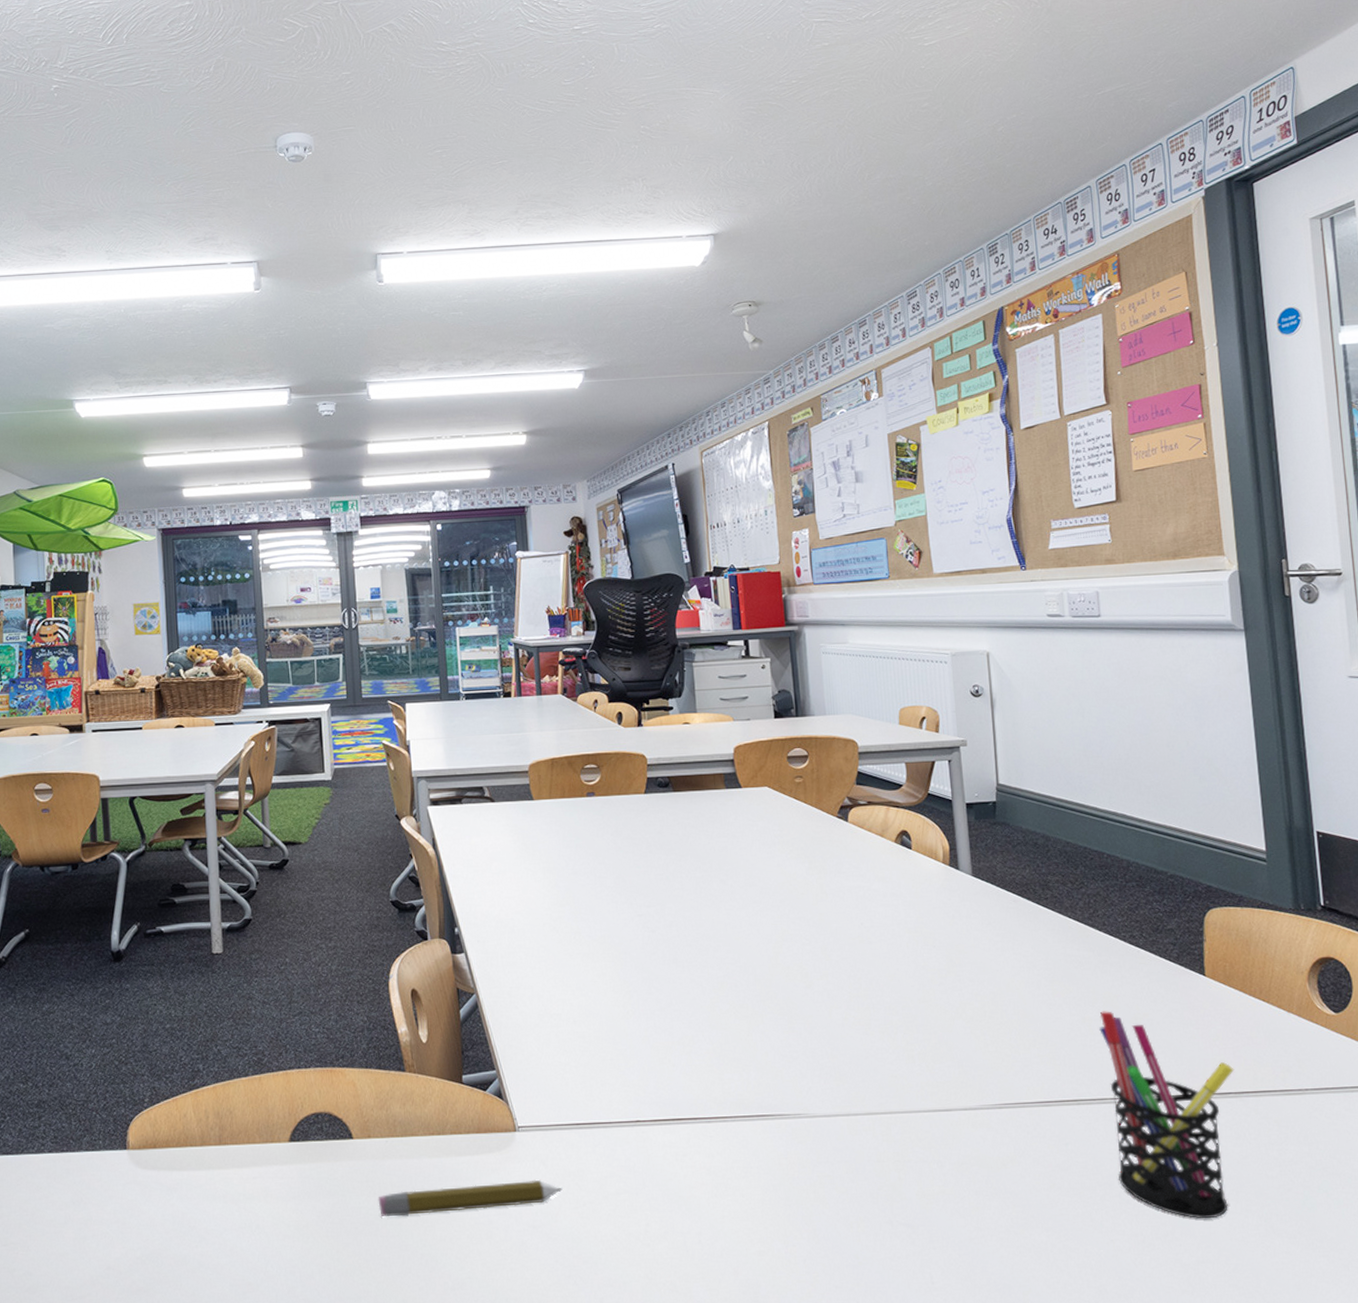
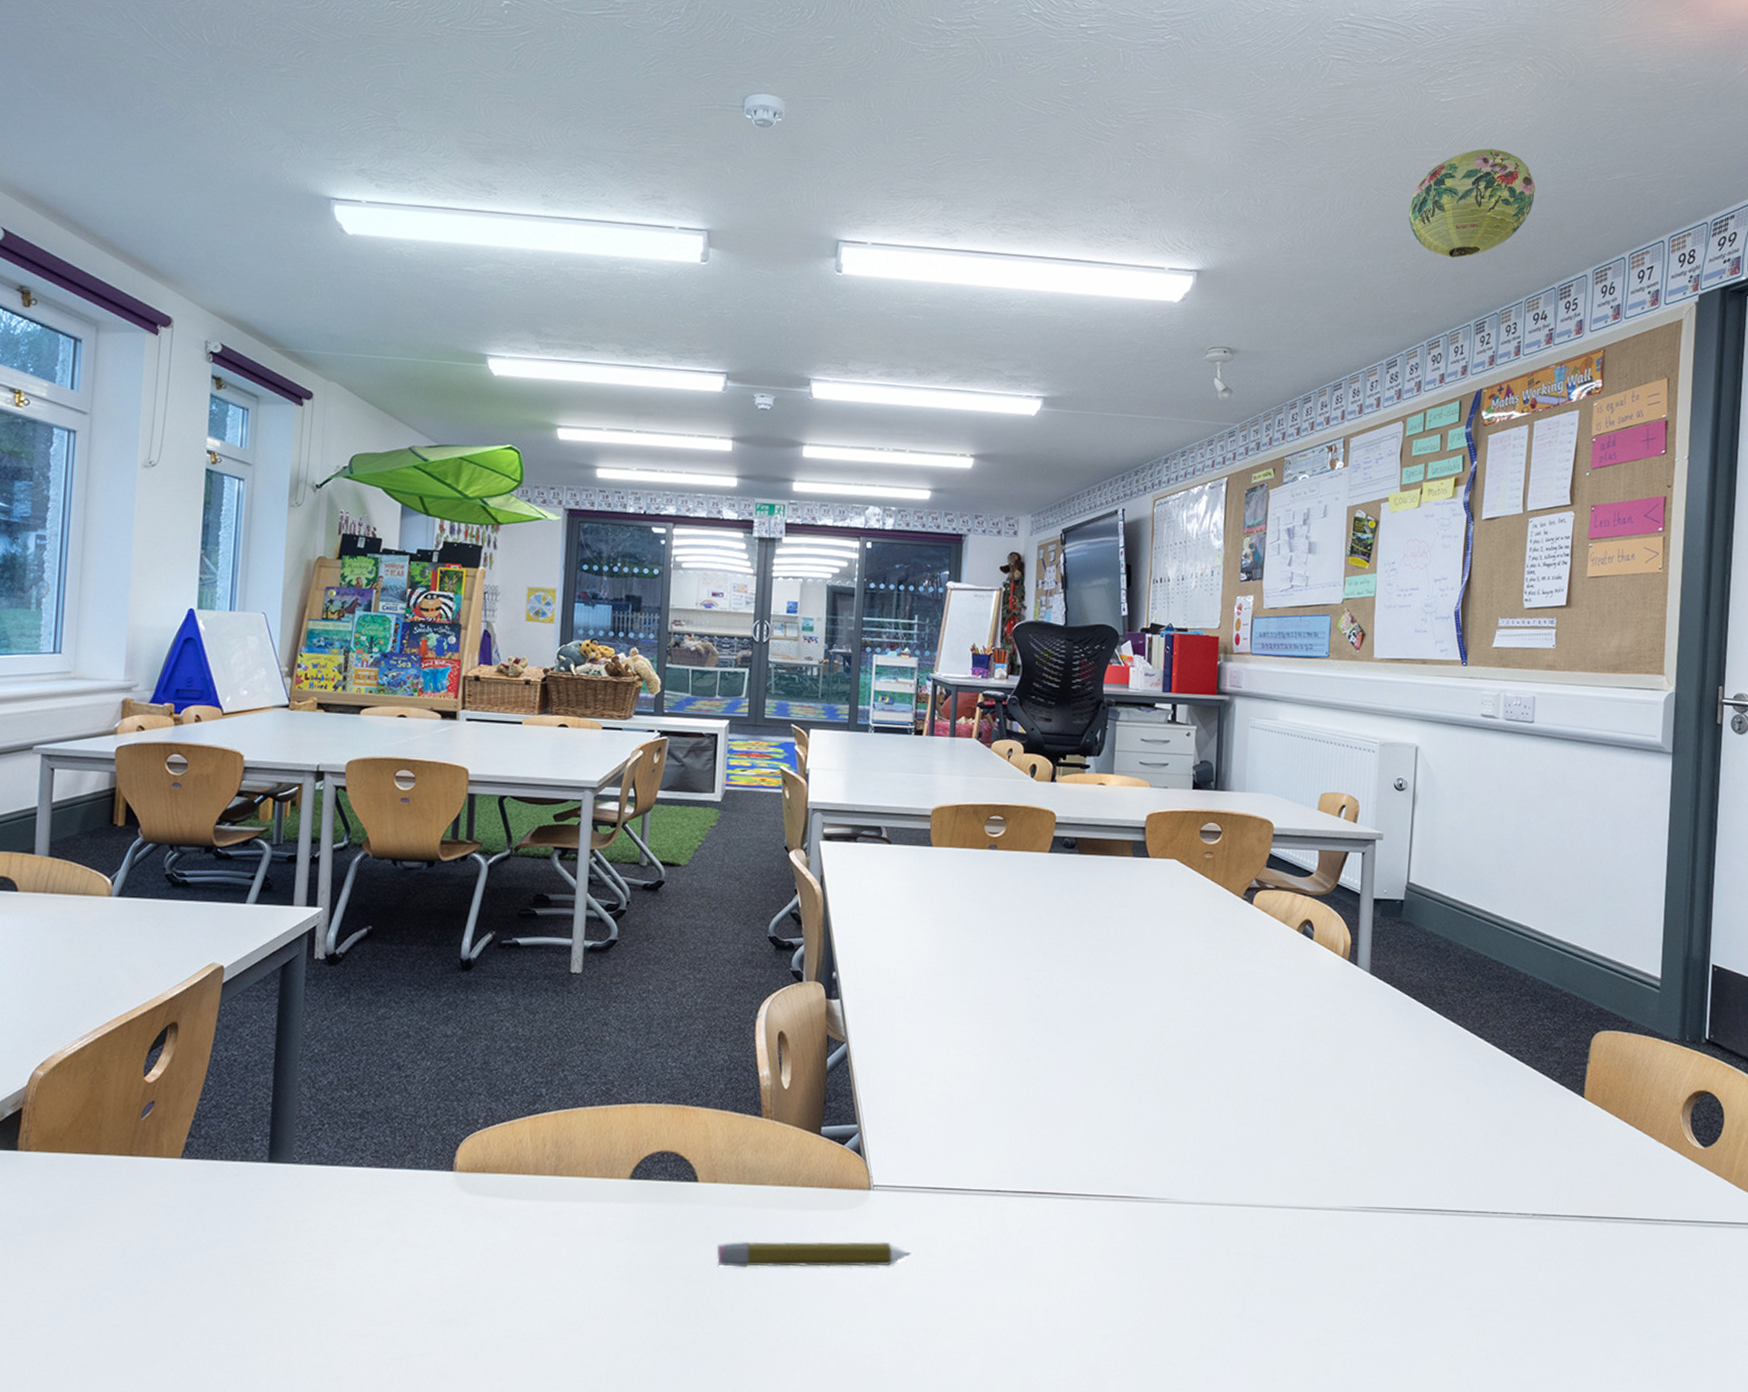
paper lantern: none [907,81,1029,189] -> present [1408,148,1536,258]
pen holder: present [1099,1011,1235,1219] -> none [1471,1123,1599,1340]

